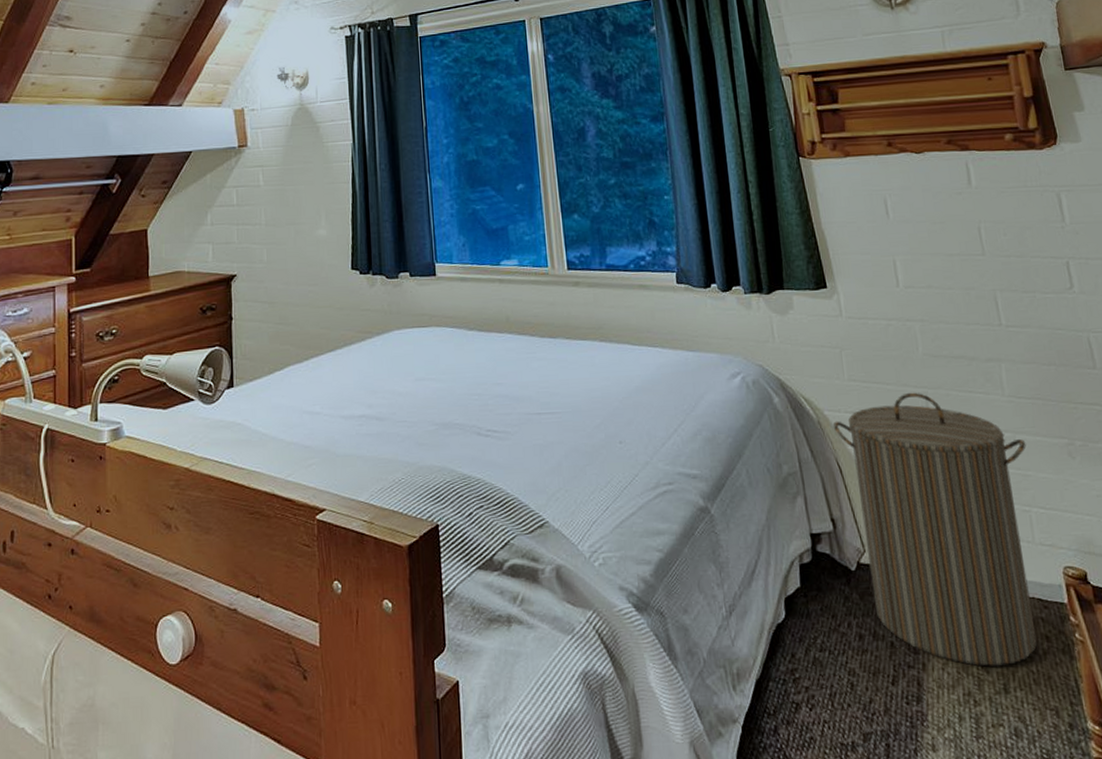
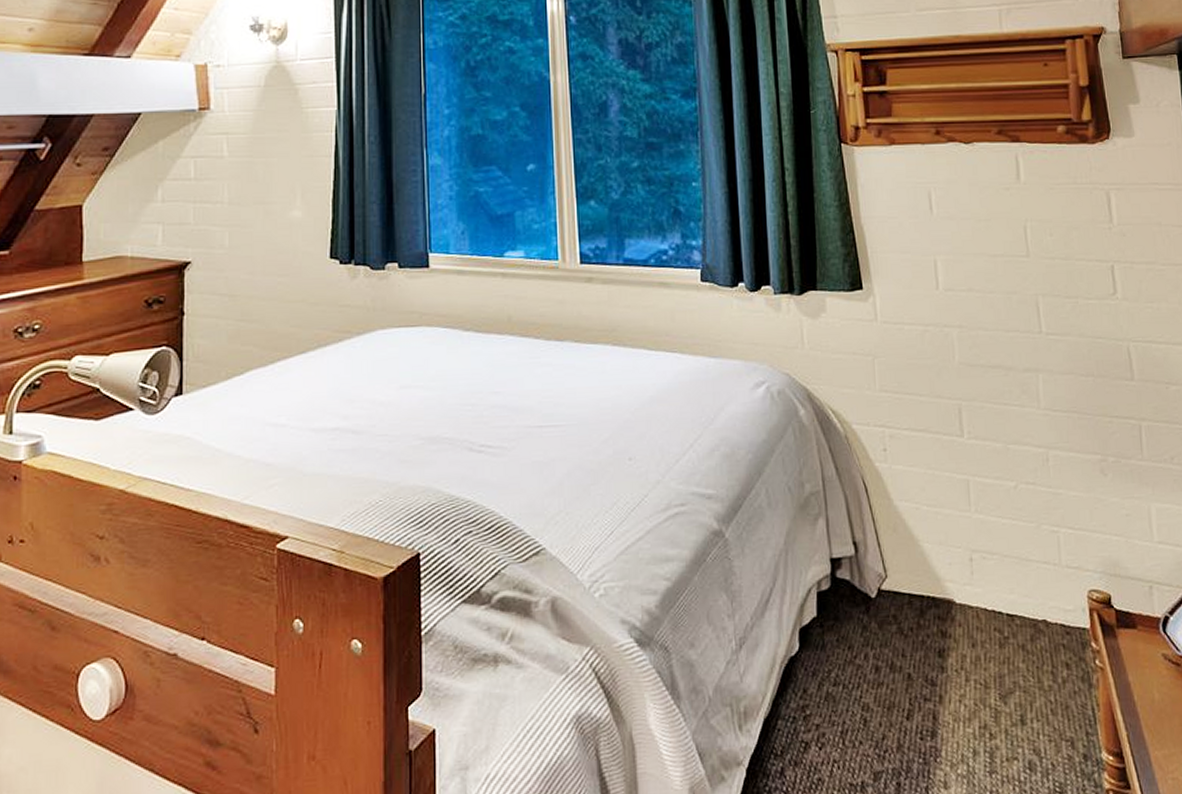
laundry hamper: present [833,392,1037,666] -> none [860,404,1059,697]

